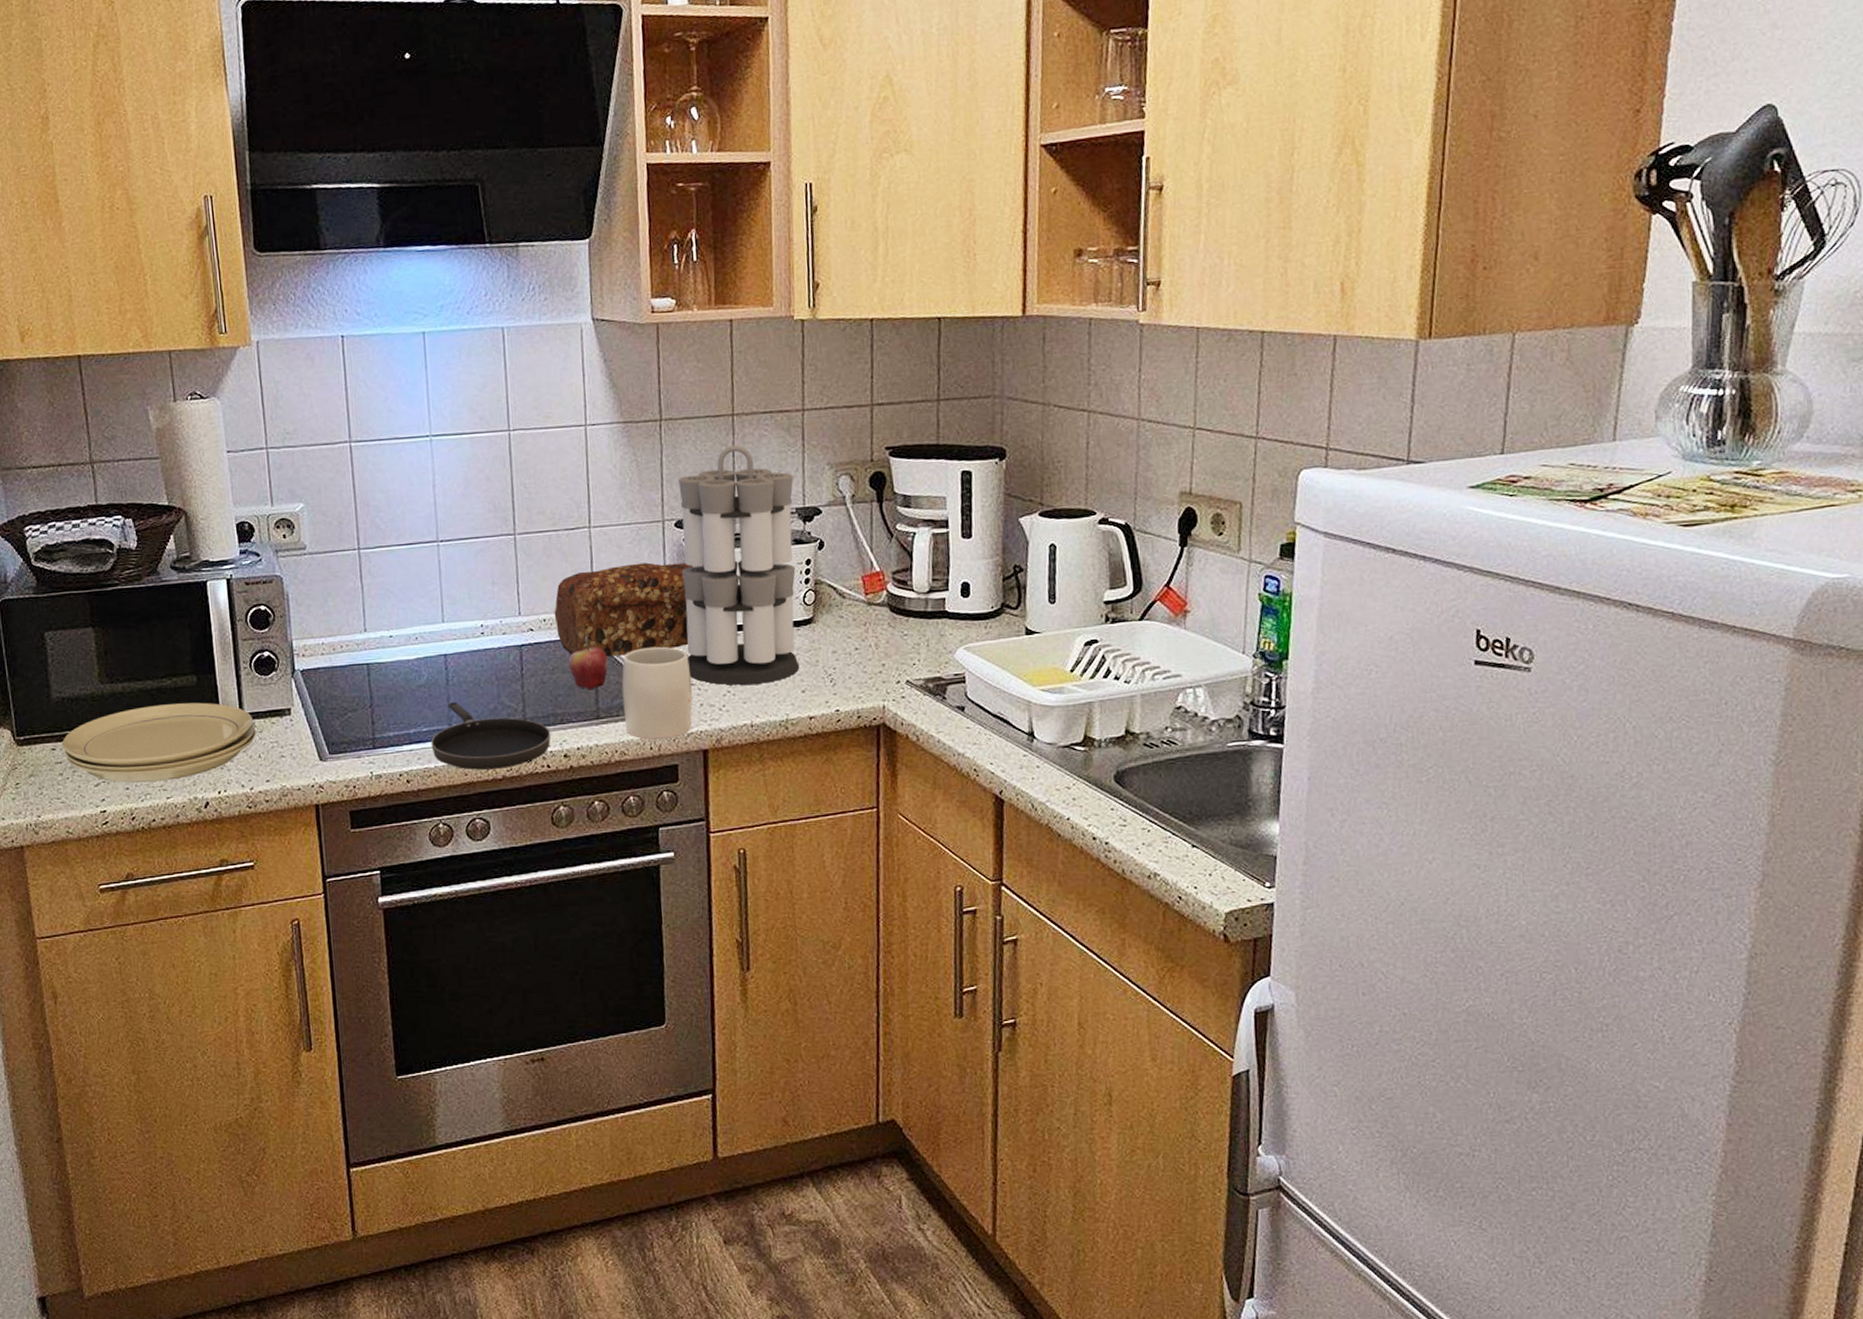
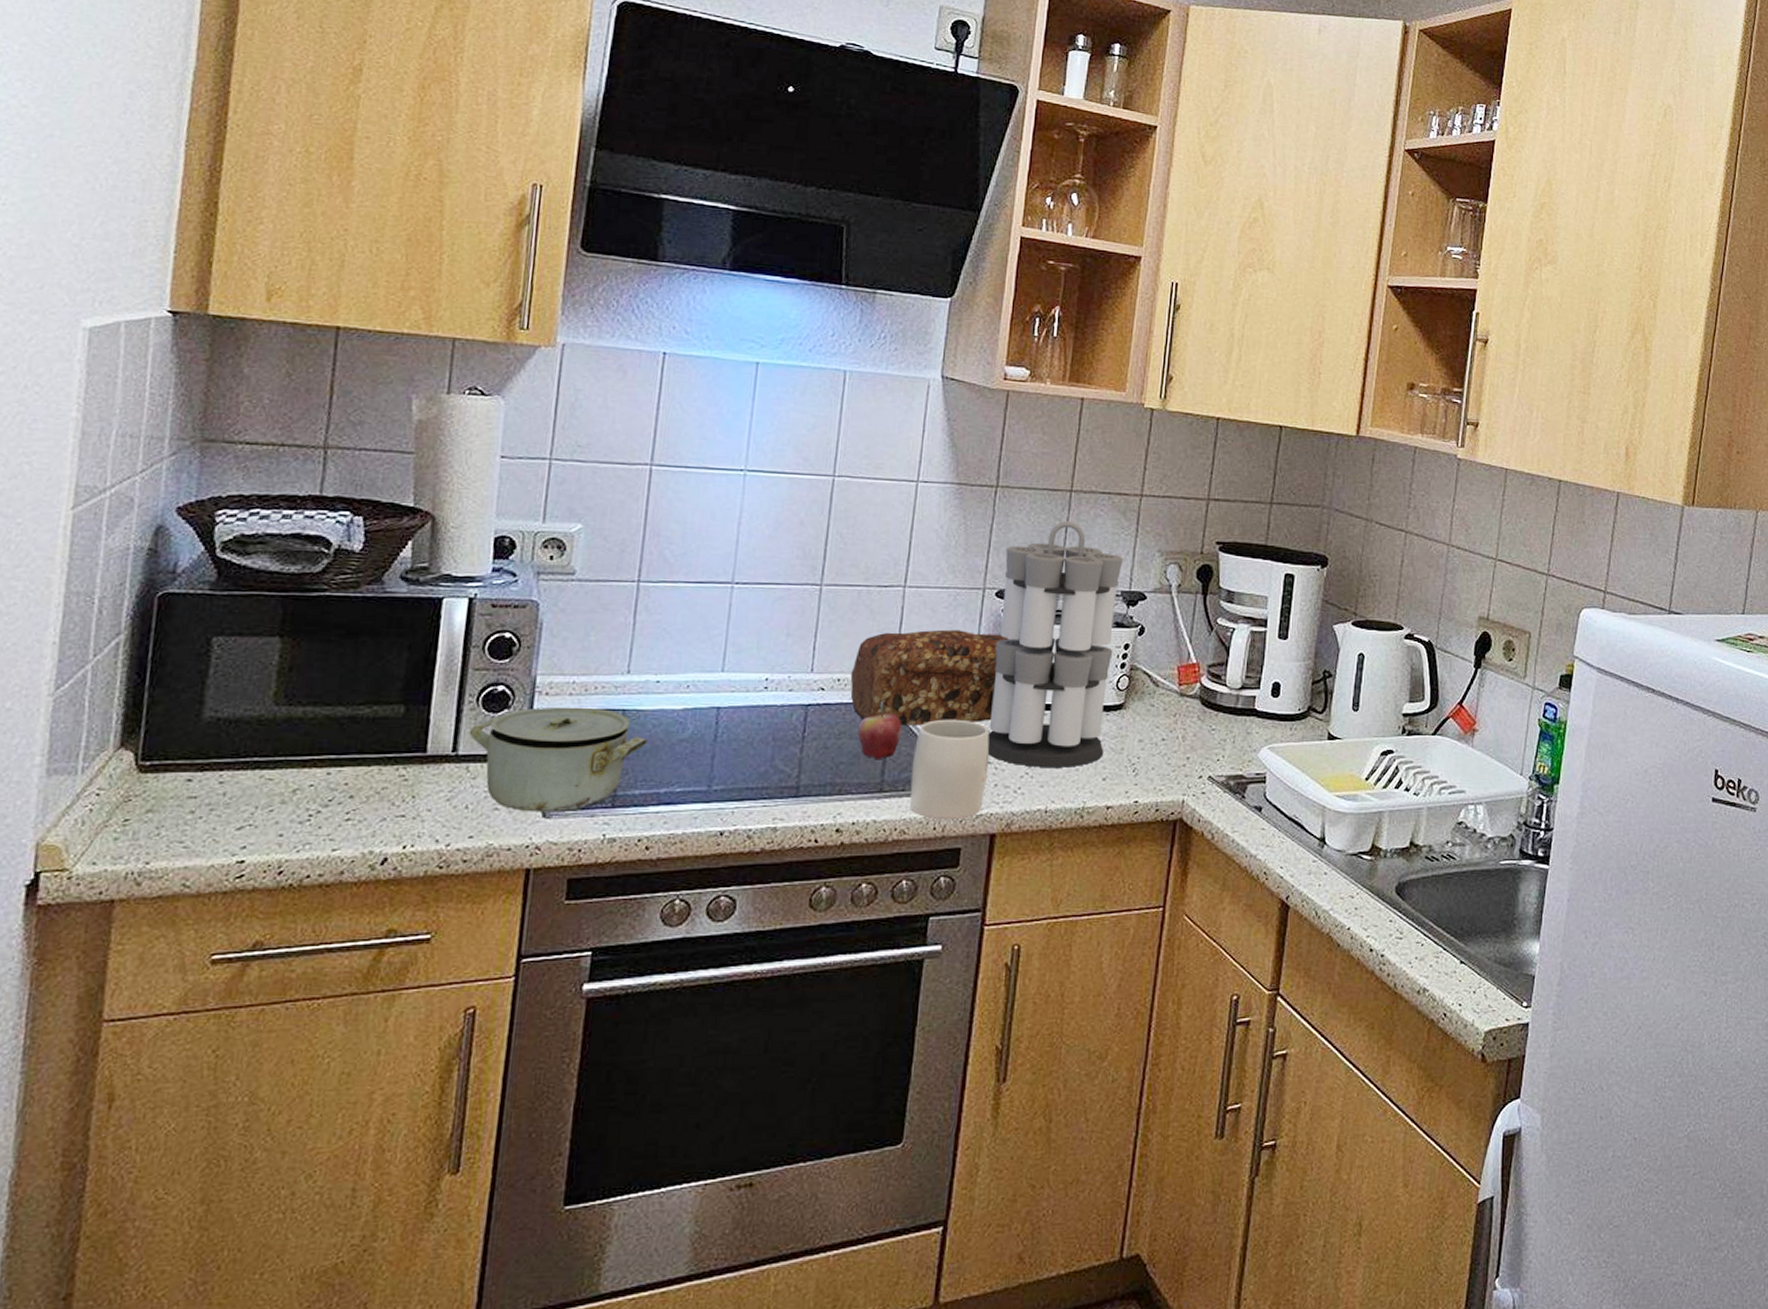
plate: present [62,702,256,783] -> none [203,736,469,830]
cooking pot: none [249,664,392,757] -> present [469,706,647,813]
frying pan: present [431,702,551,771] -> none [682,761,825,842]

